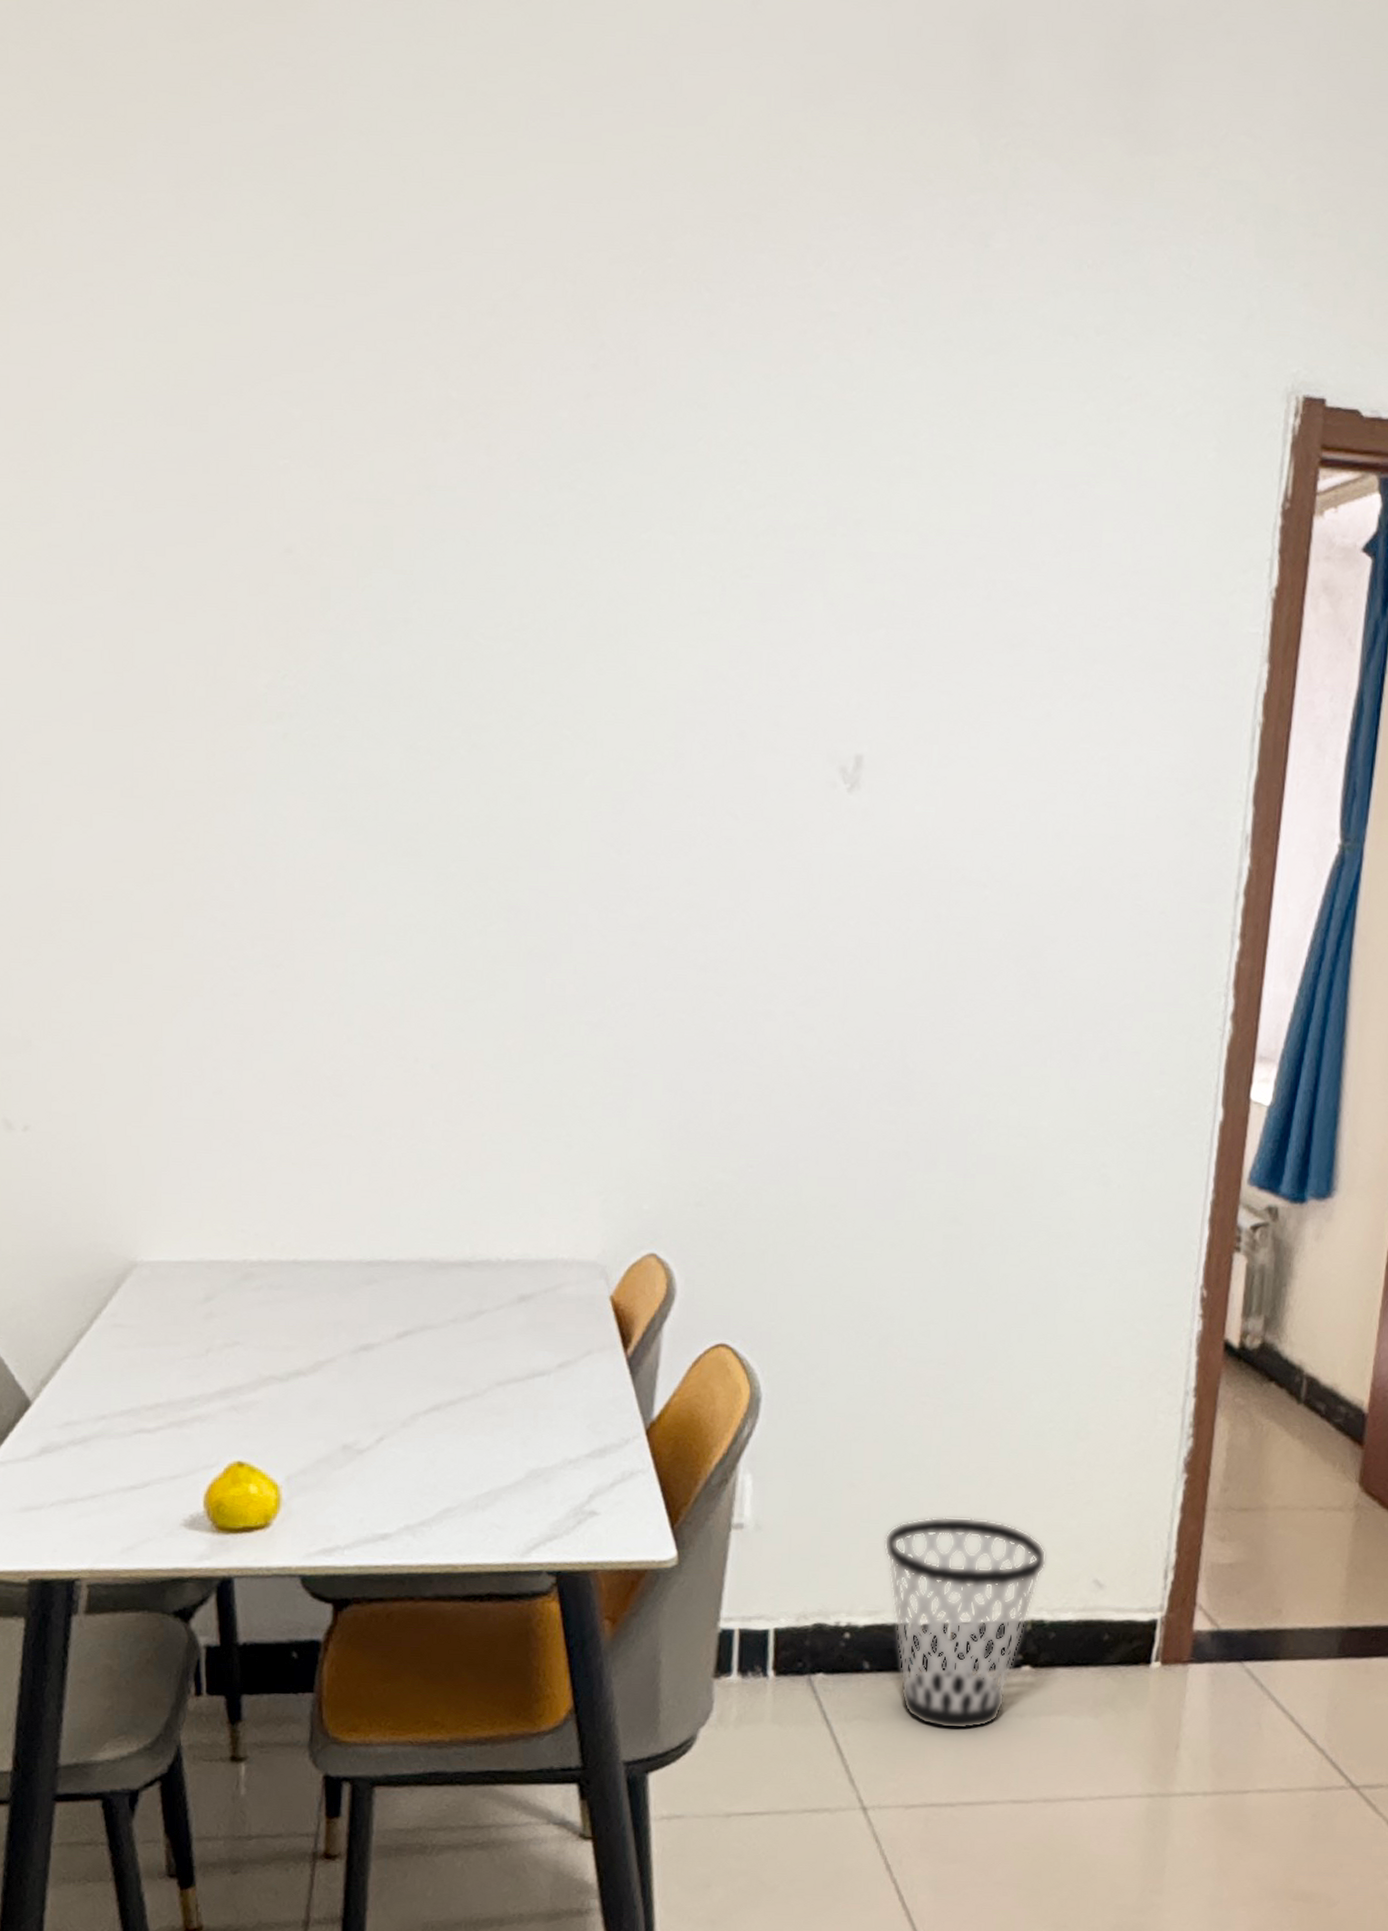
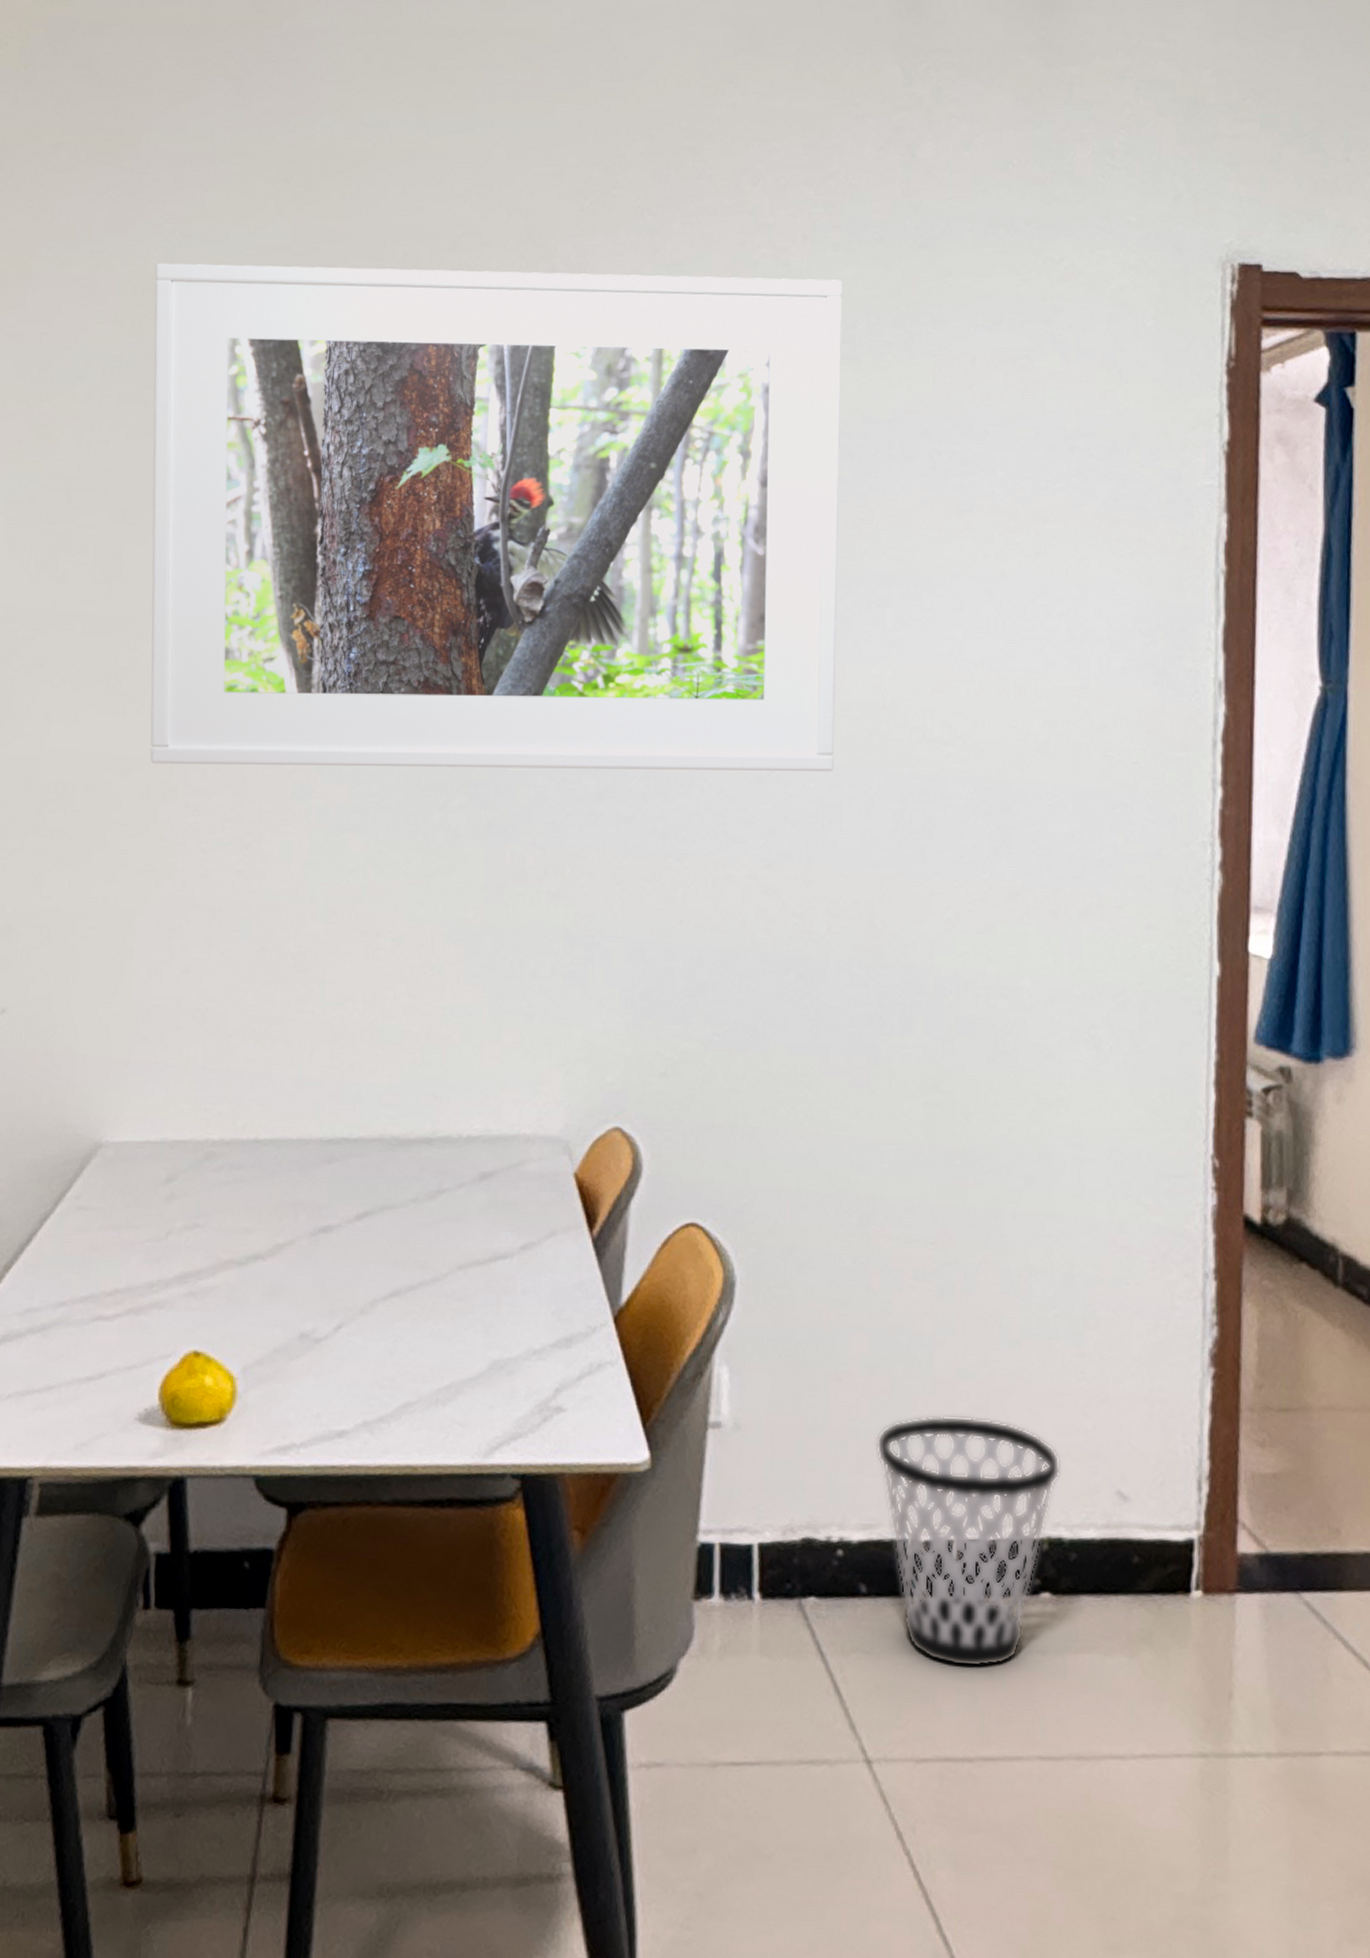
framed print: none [158,303,906,910] -> present [150,262,843,771]

